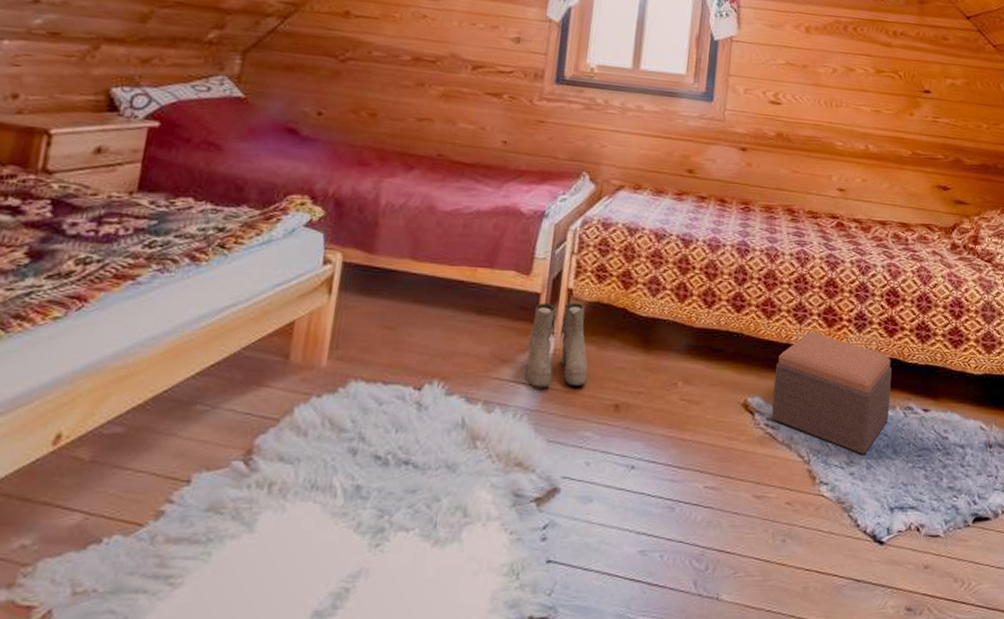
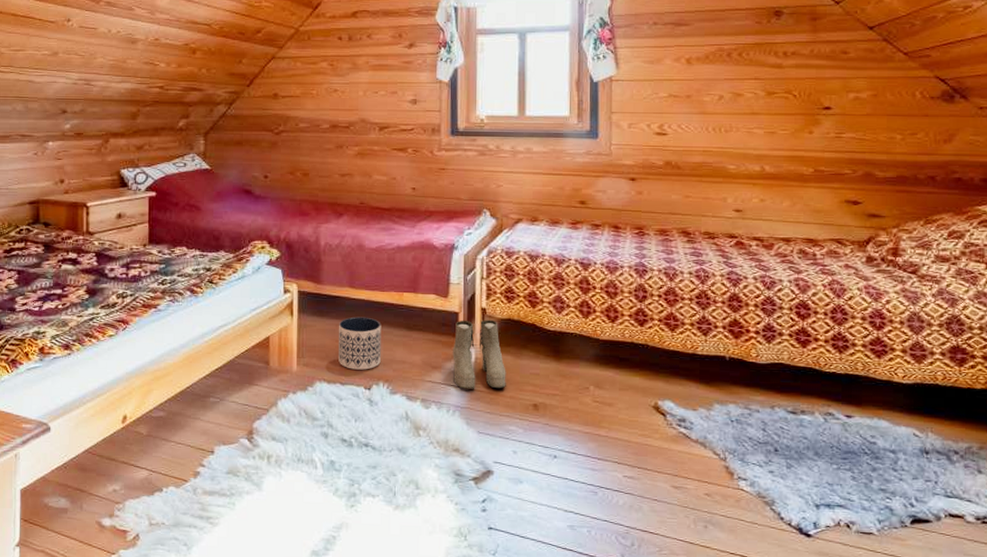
planter: none [384,296,445,365] -> present [338,316,381,370]
footstool: present [771,332,892,454] -> none [683,343,808,454]

